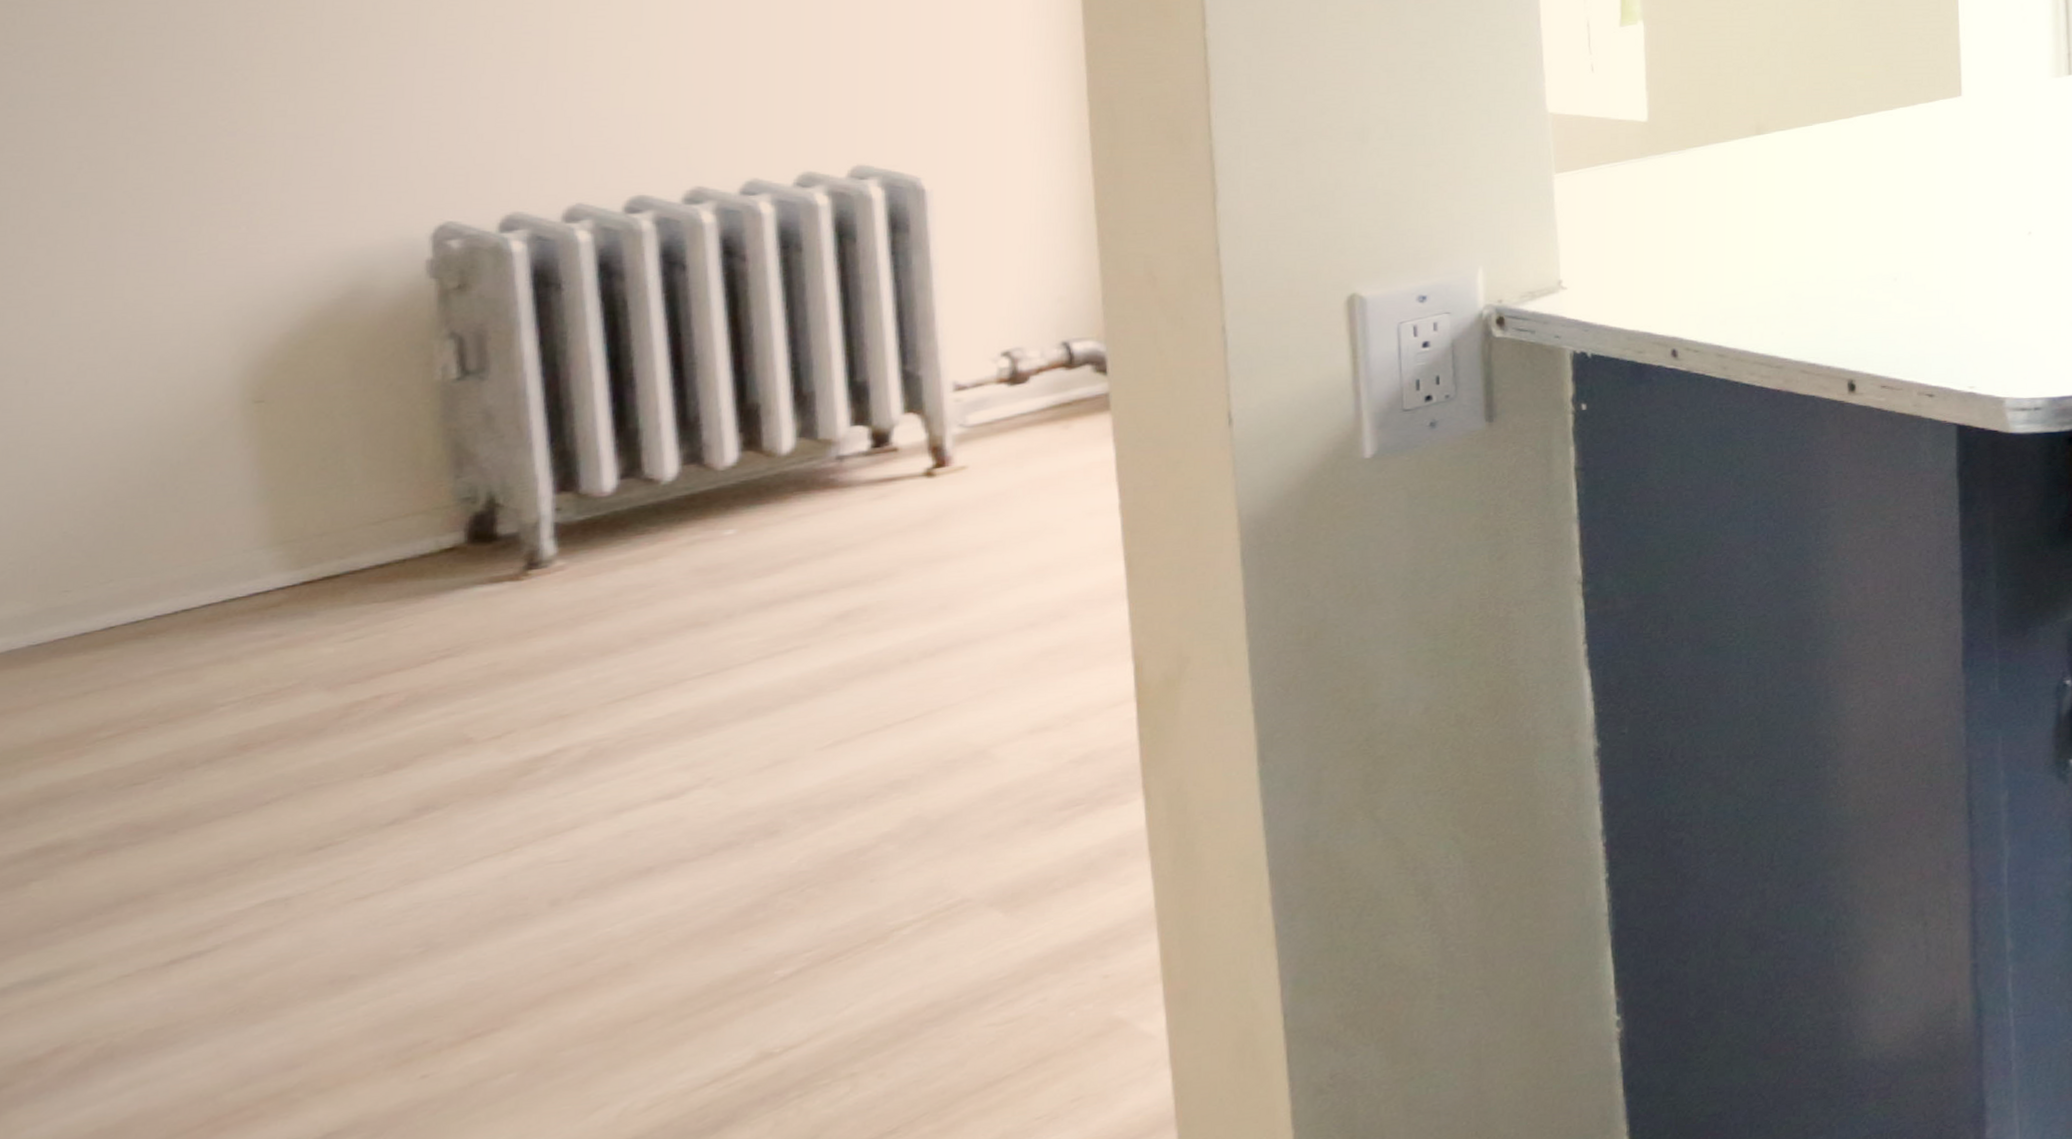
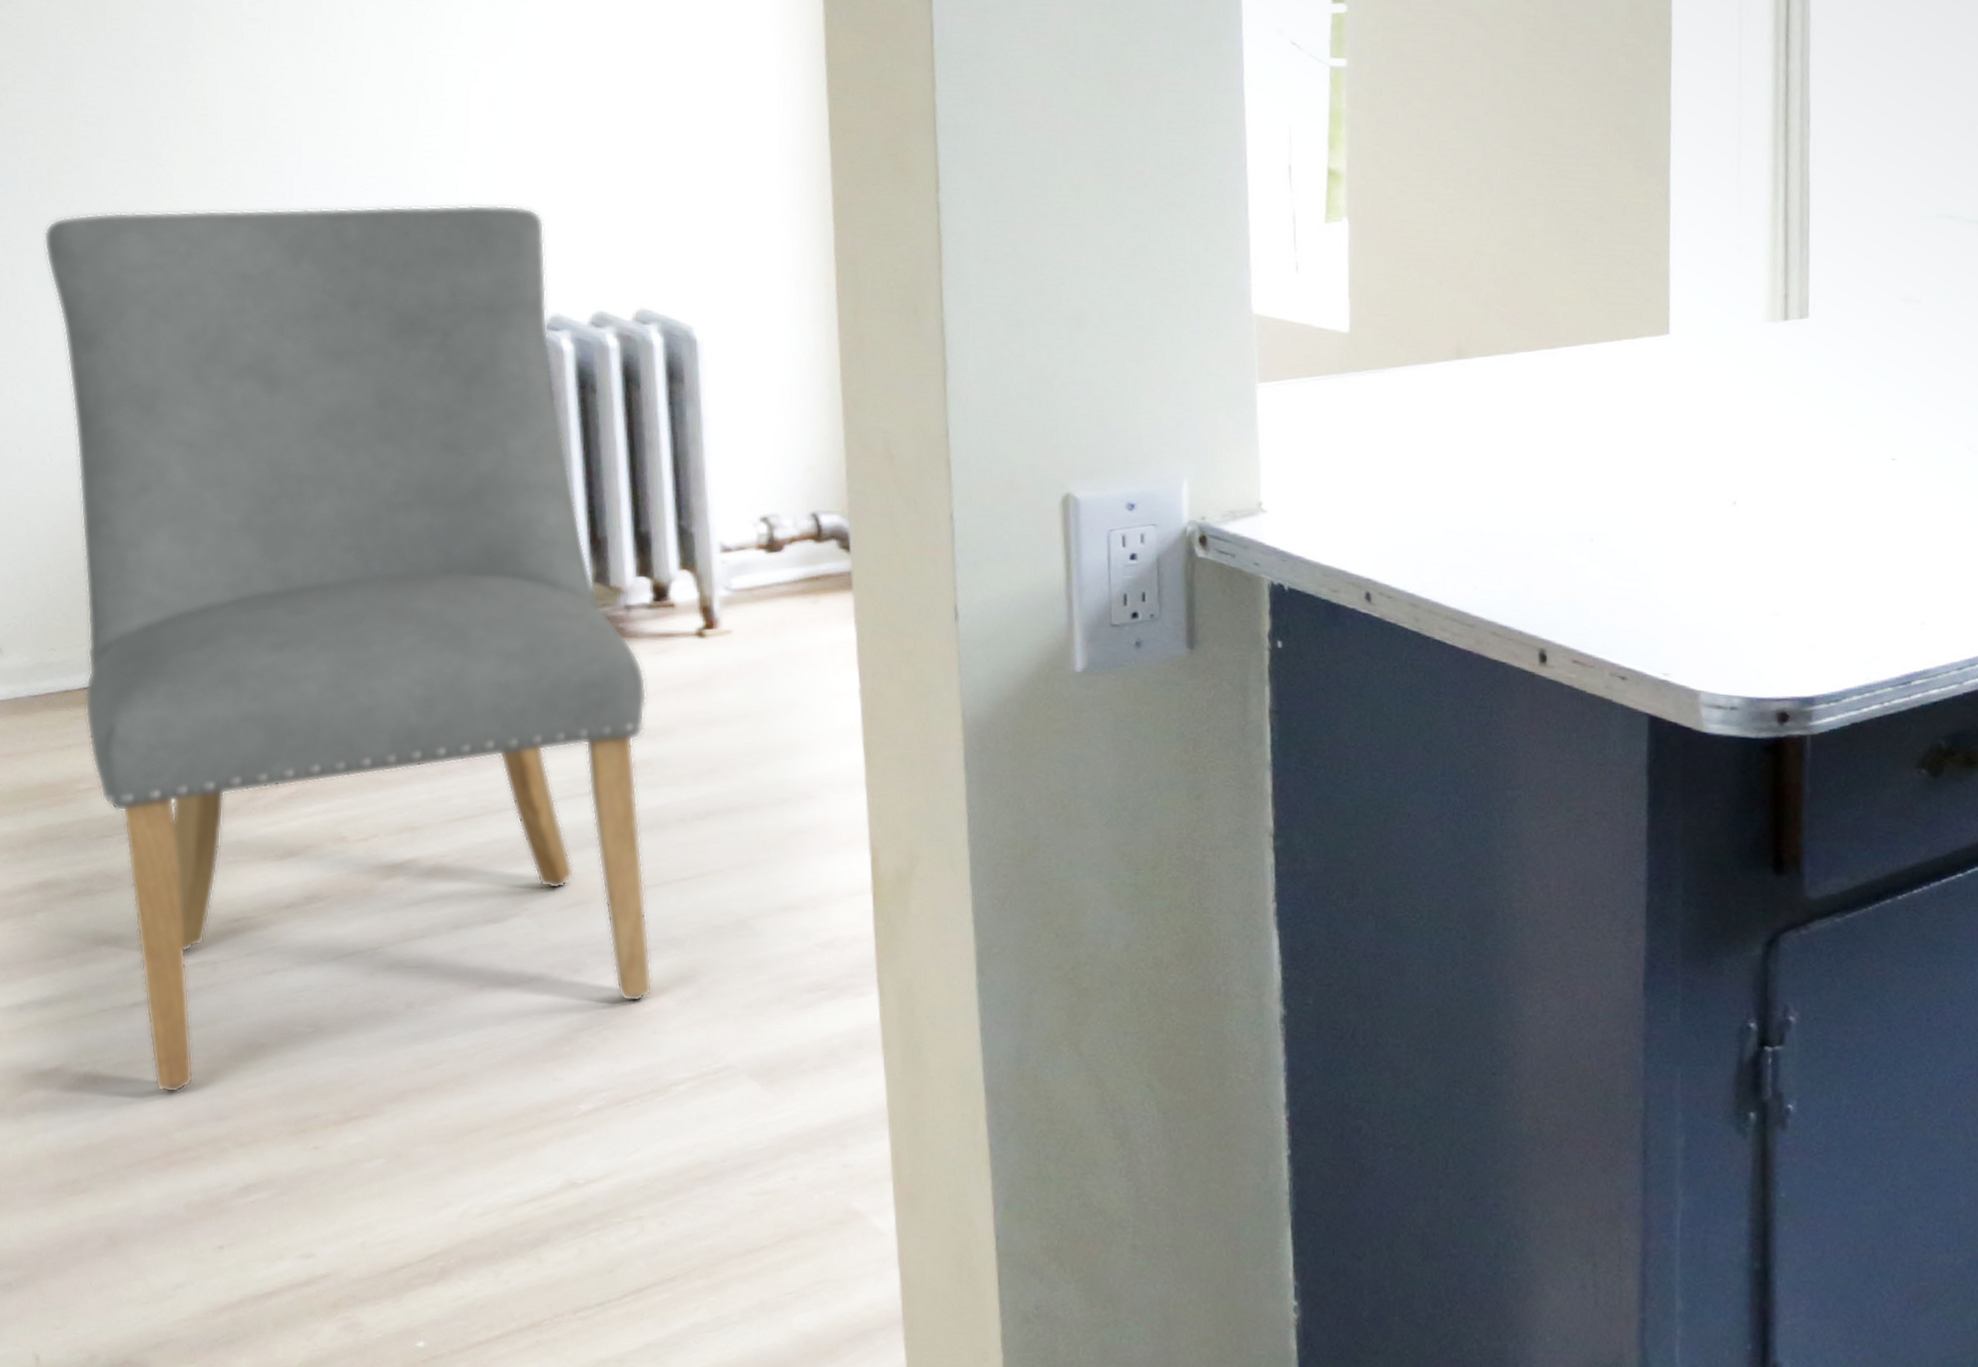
chair: none [69,77,870,1053] -> present [43,204,653,1094]

